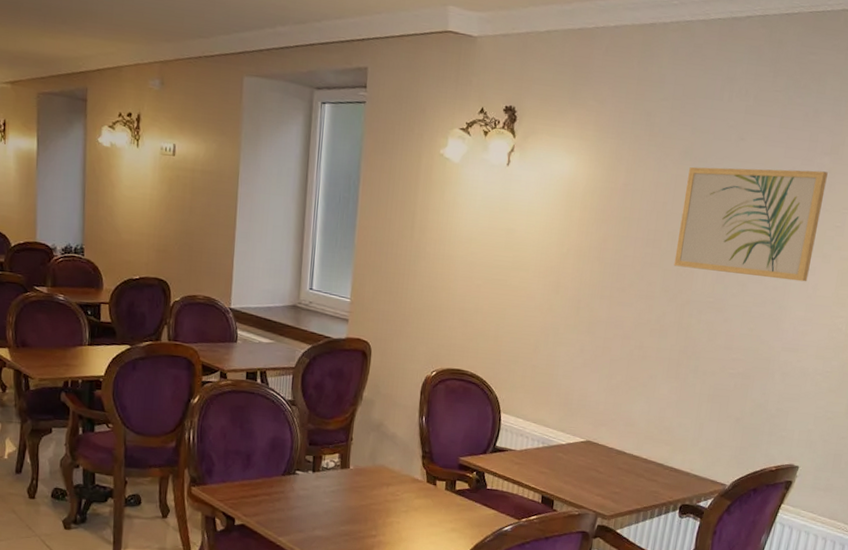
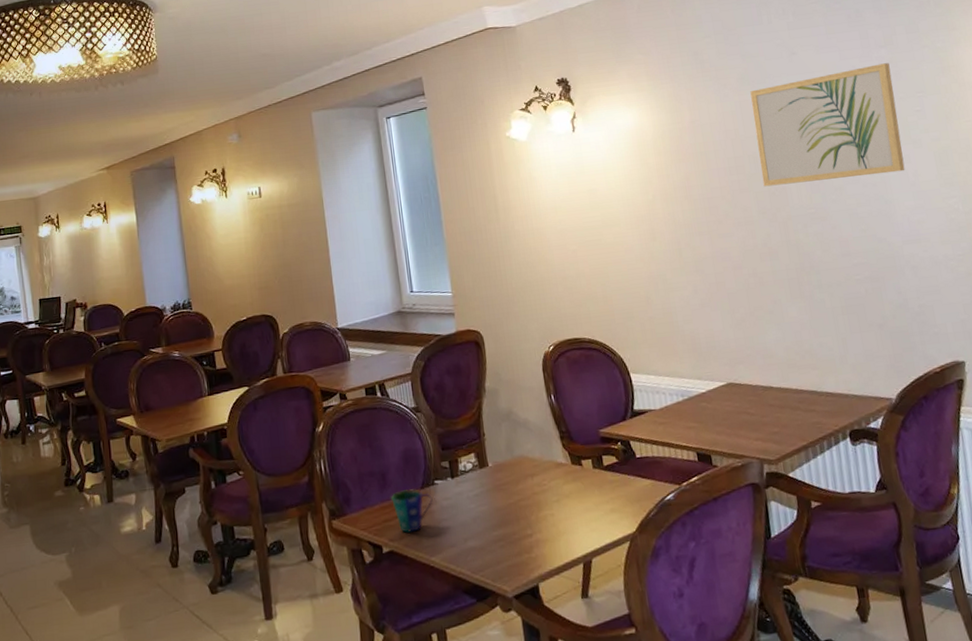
cup: none [251,473,291,512] -> present [390,488,433,533]

